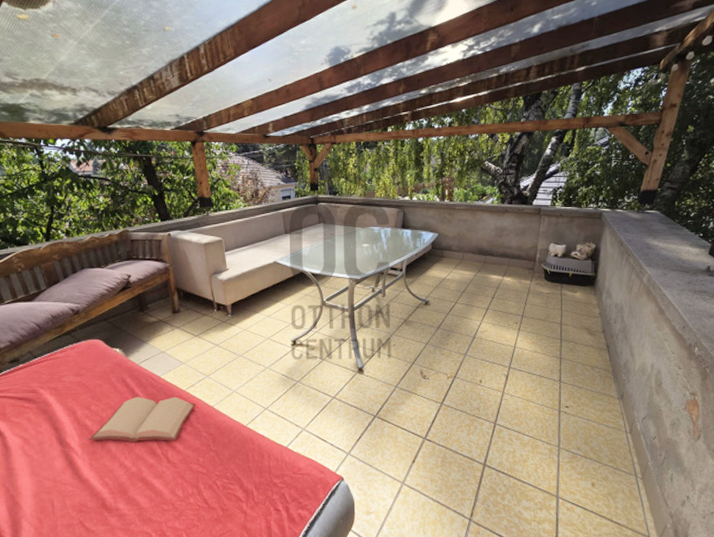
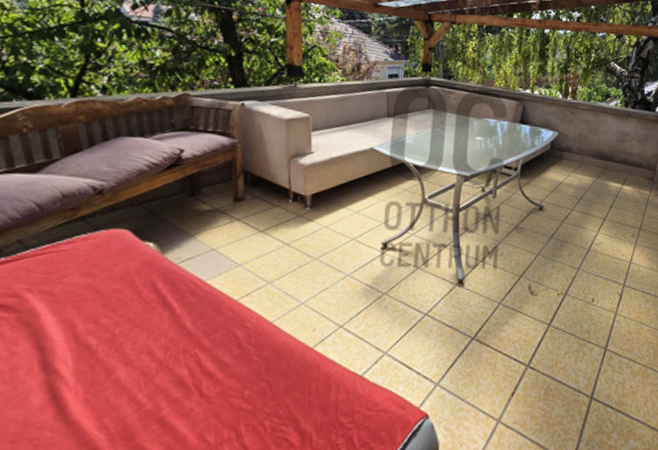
hardback book: present [88,396,197,443] -> none [88,306,251,369]

